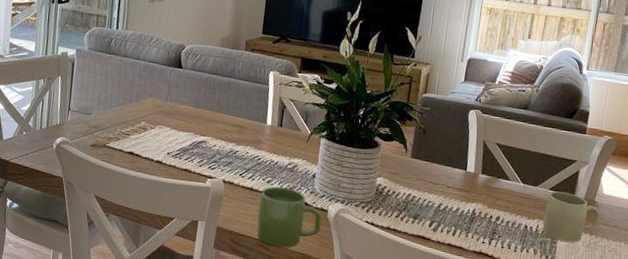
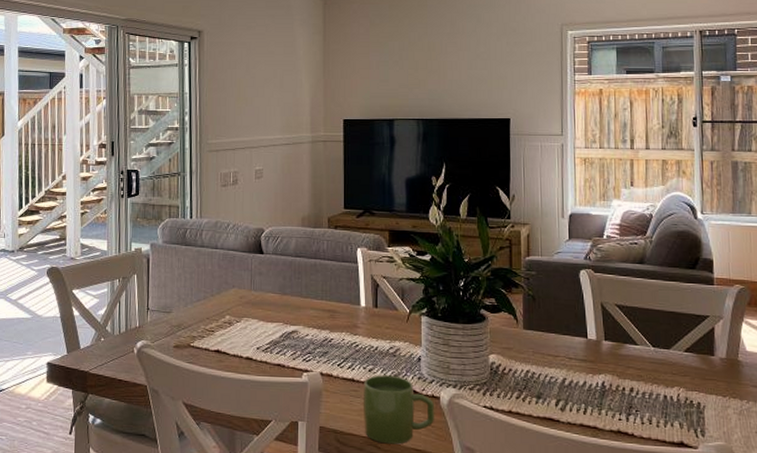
mug: present [542,191,600,243] -> none [682,353,747,411]

